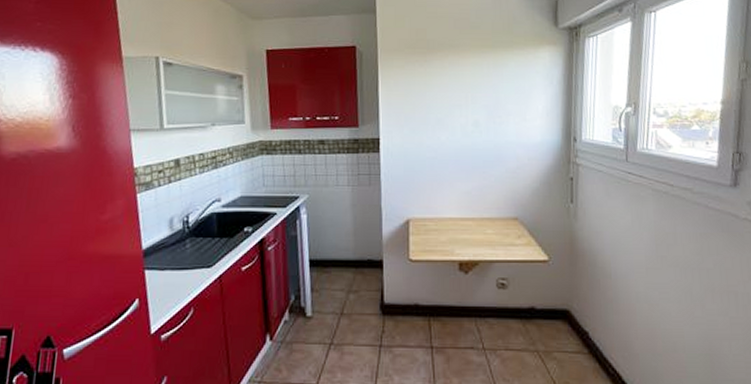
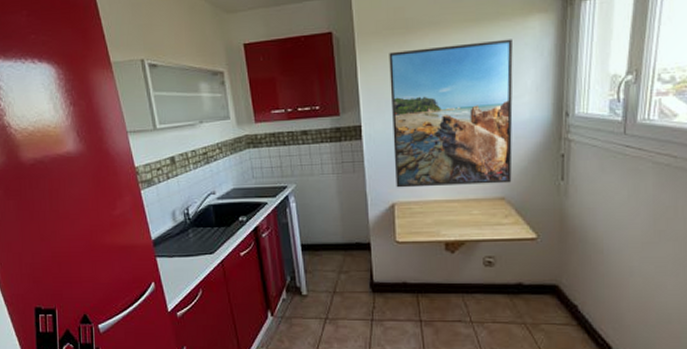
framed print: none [410,66,526,204] -> present [389,39,513,188]

